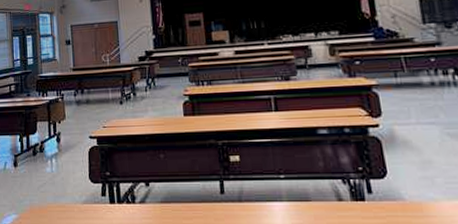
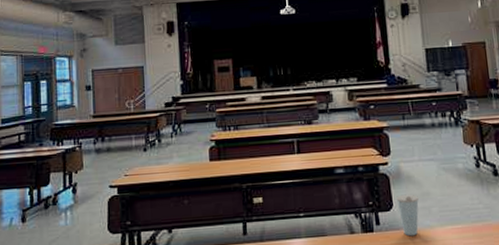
cup: none [391,161,420,209] -> present [396,194,419,236]

